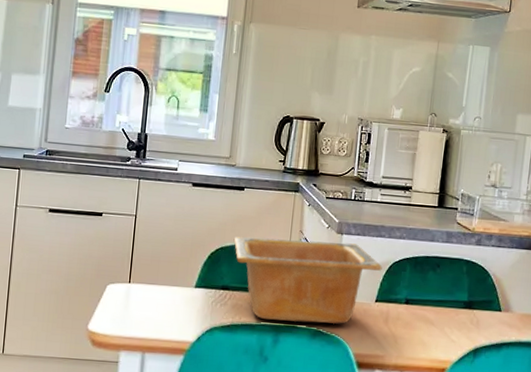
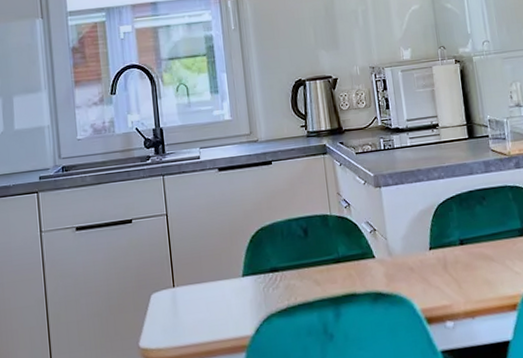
serving bowl: present [233,236,383,325] -> none [271,194,429,294]

